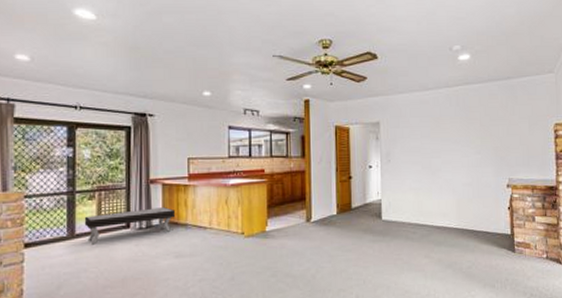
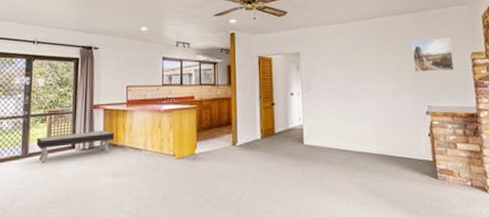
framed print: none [496,108,537,144] -> present [412,38,455,72]

